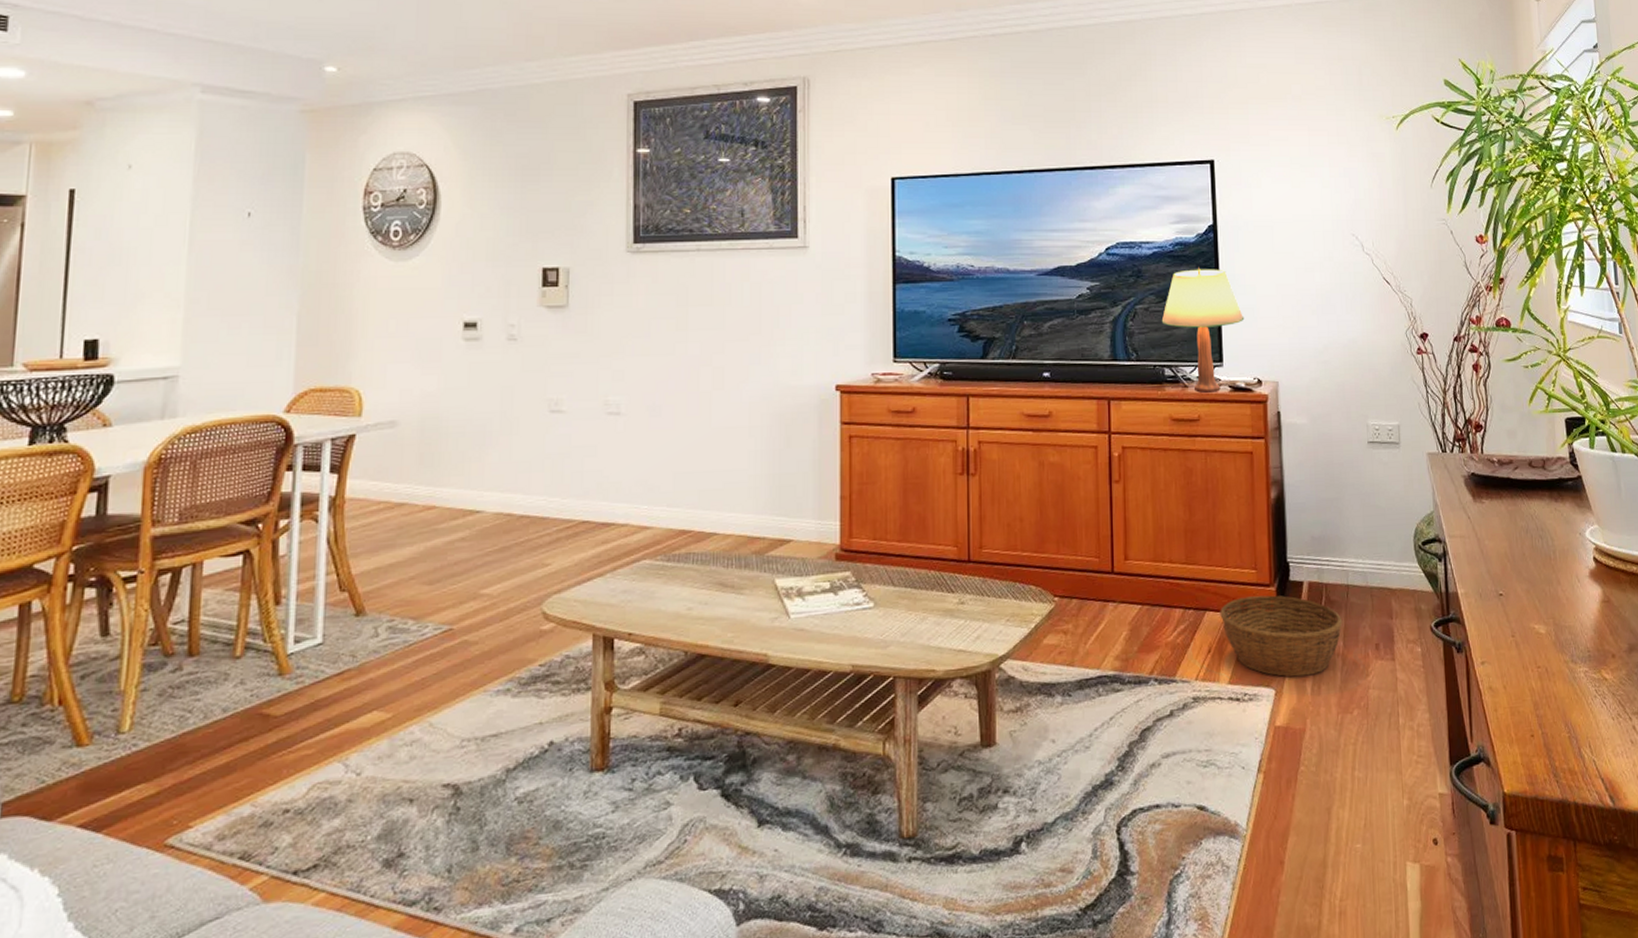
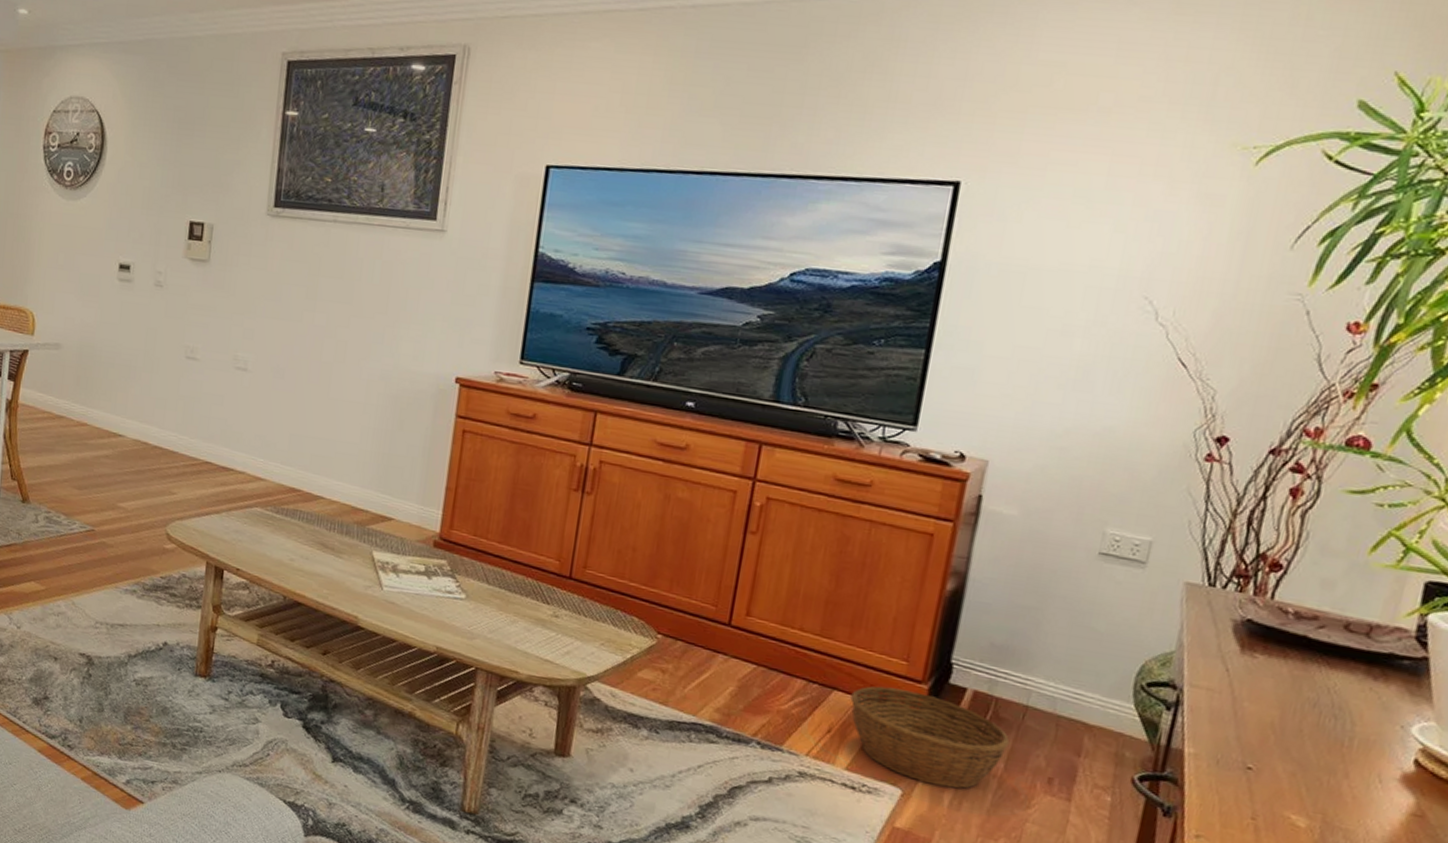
table lamp: present [1161,266,1245,394] -> none [845,309,959,460]

